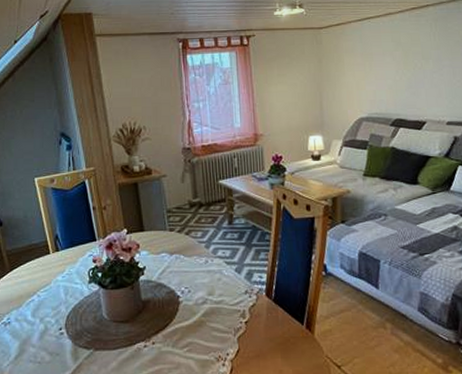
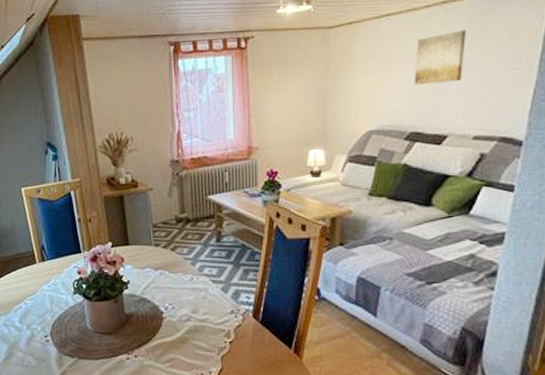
wall art: none [394,32,434,79] -> present [414,30,467,86]

